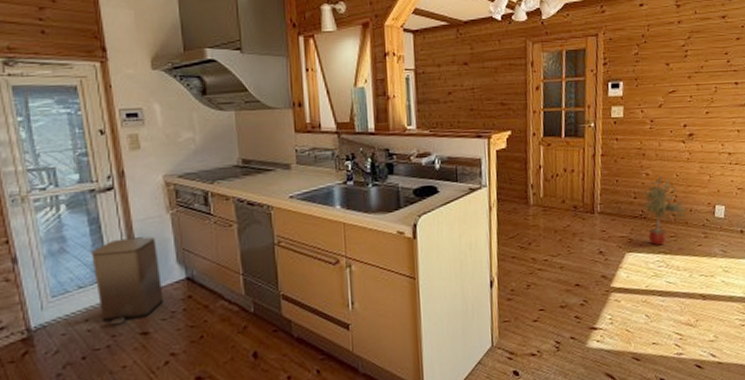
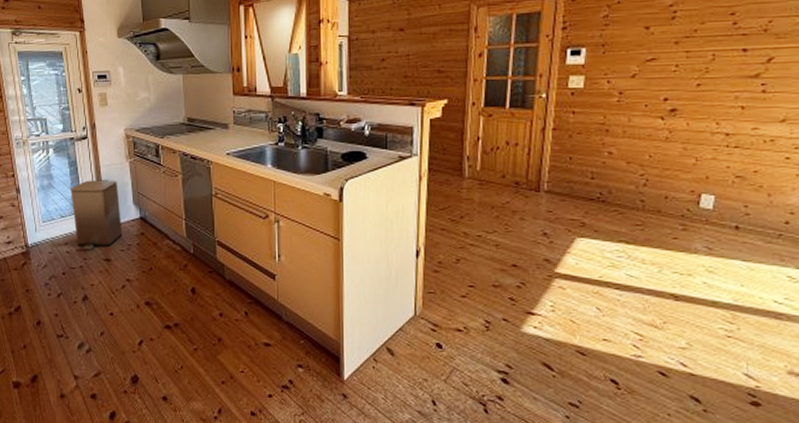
potted tree: present [642,176,686,246] -> none [602,156,660,234]

